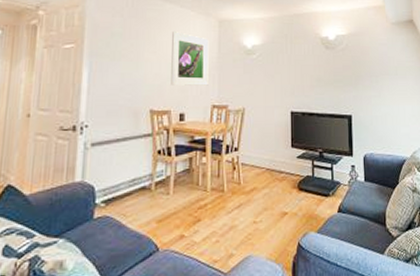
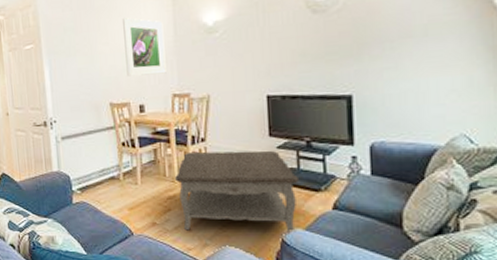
coffee table: none [208,159,313,242] -> present [175,150,298,234]

